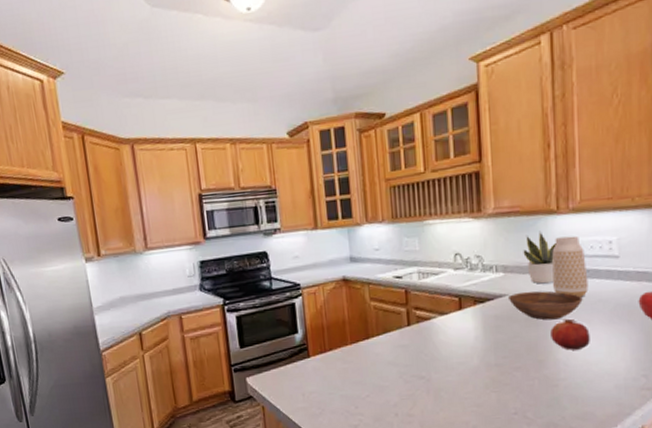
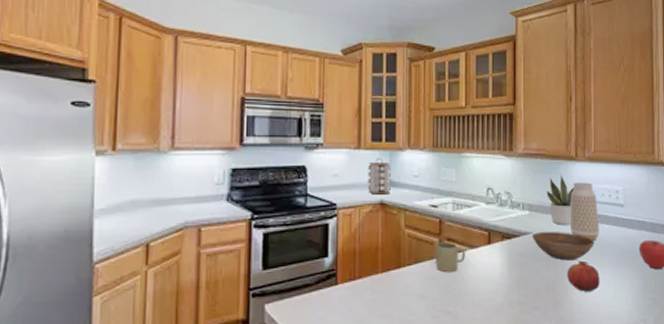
spice rack: none [327,235,352,272] -> present [368,157,391,195]
mug: none [402,310,435,340] -> present [435,241,465,272]

